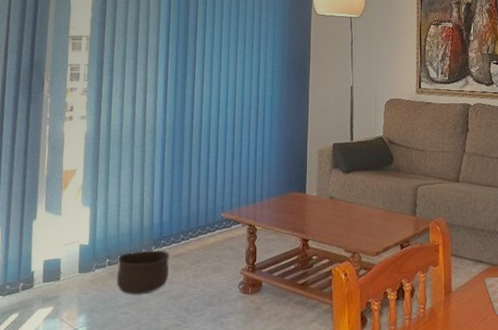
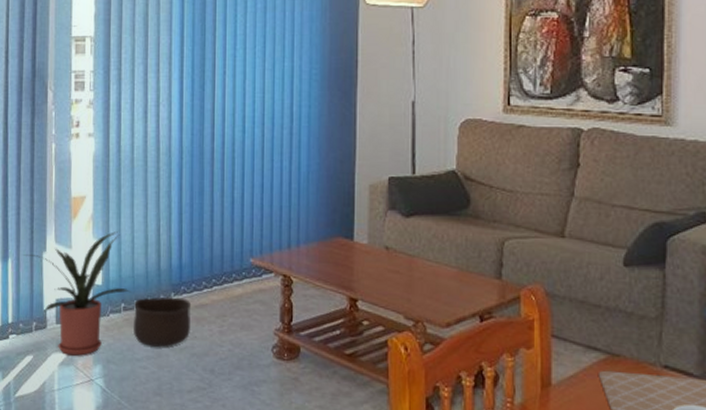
house plant: none [13,198,115,309] -> present [23,231,131,356]

